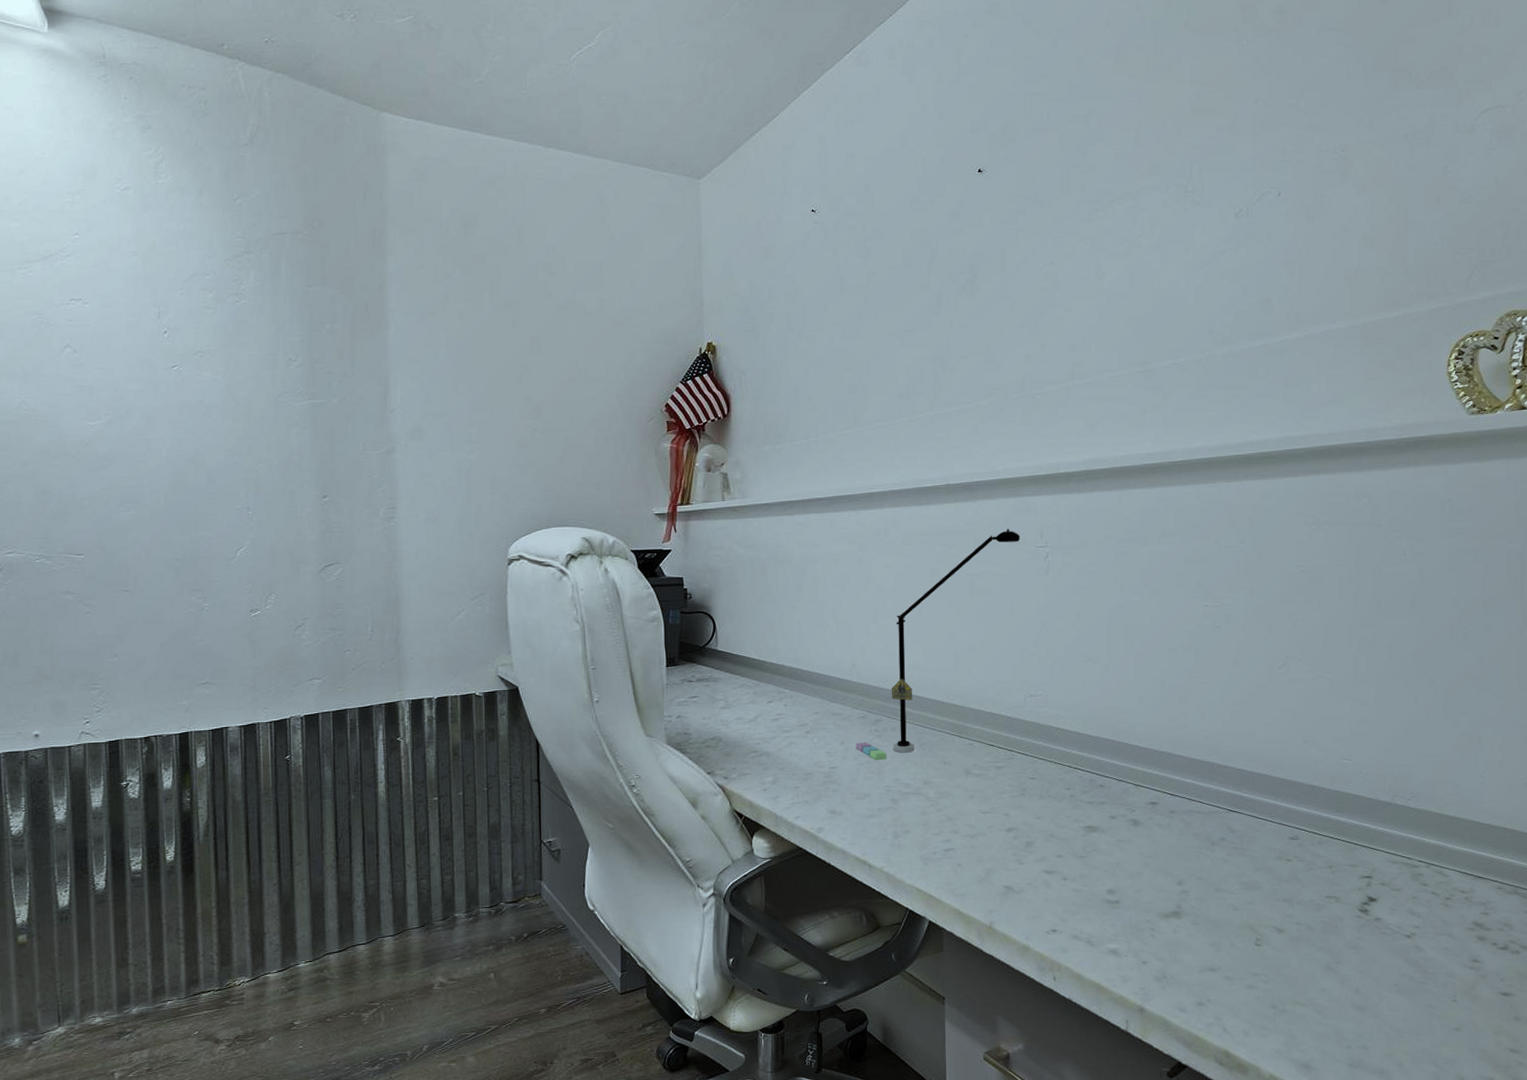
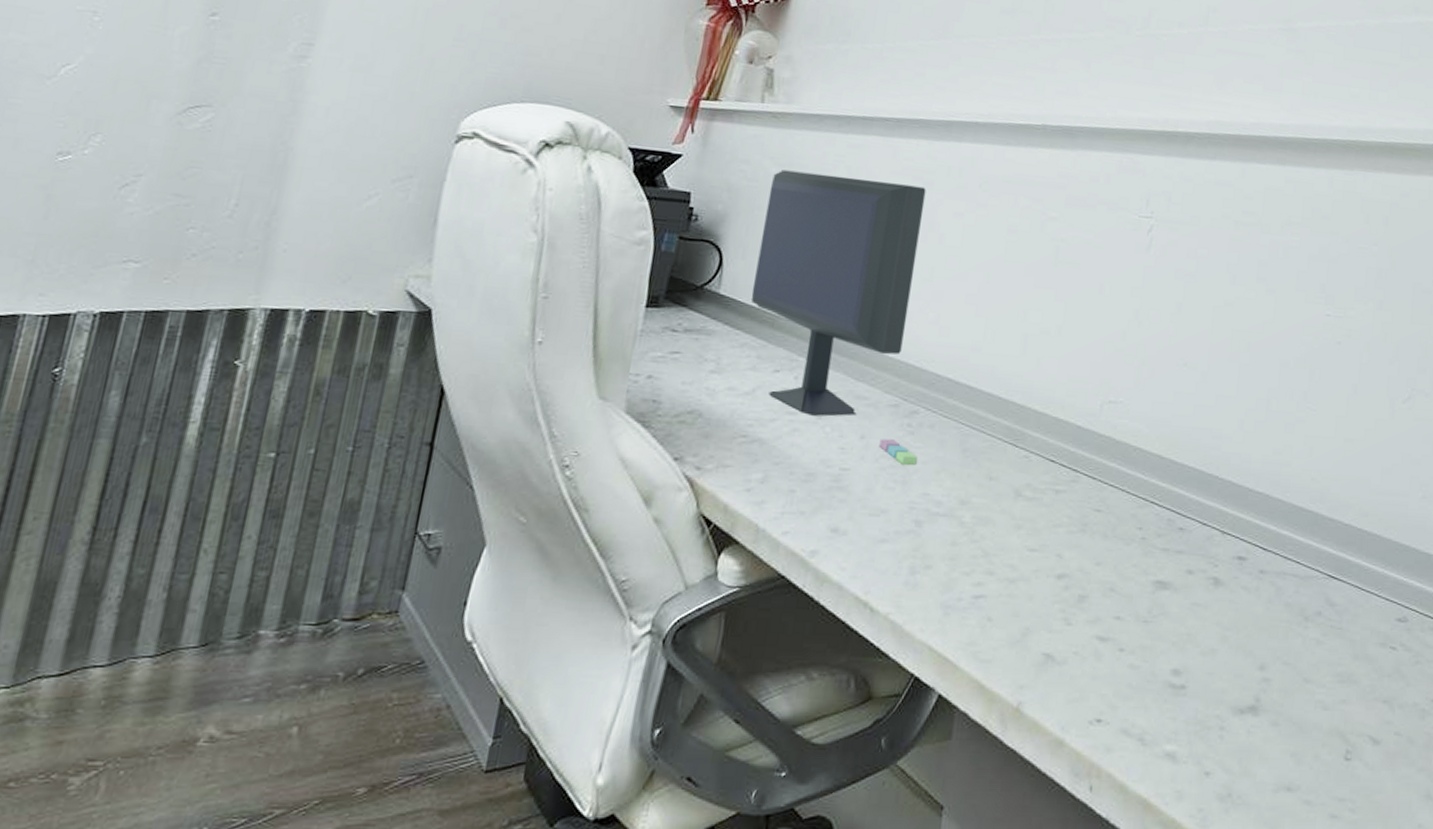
computer monitor: none [741,548,862,732] -> present [751,169,926,417]
desk lamp: present [891,529,1021,754] -> none [926,189,1123,461]

